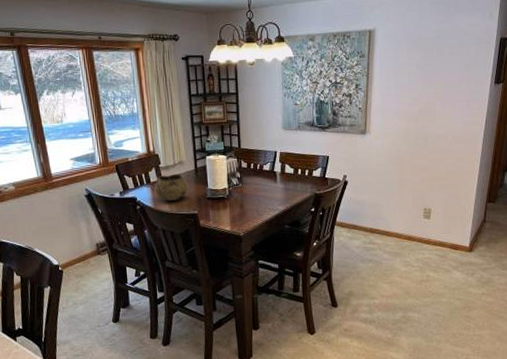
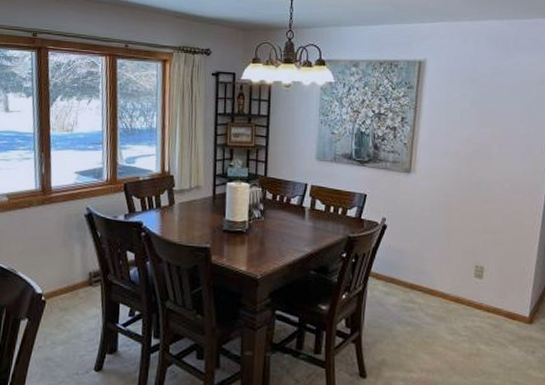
decorative bowl: present [154,174,188,201] -> none [164,199,203,230]

